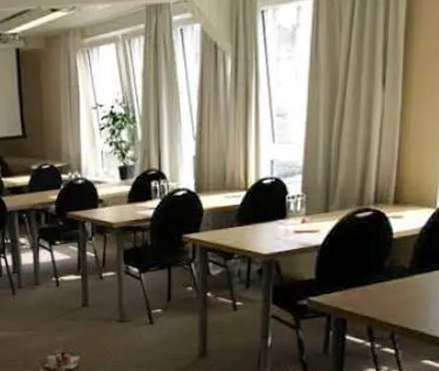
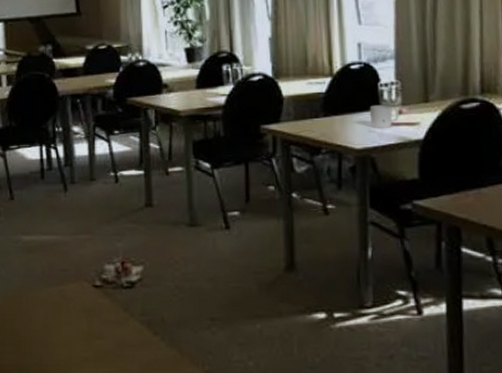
mug: none [277,215,303,236] -> present [369,104,400,128]

